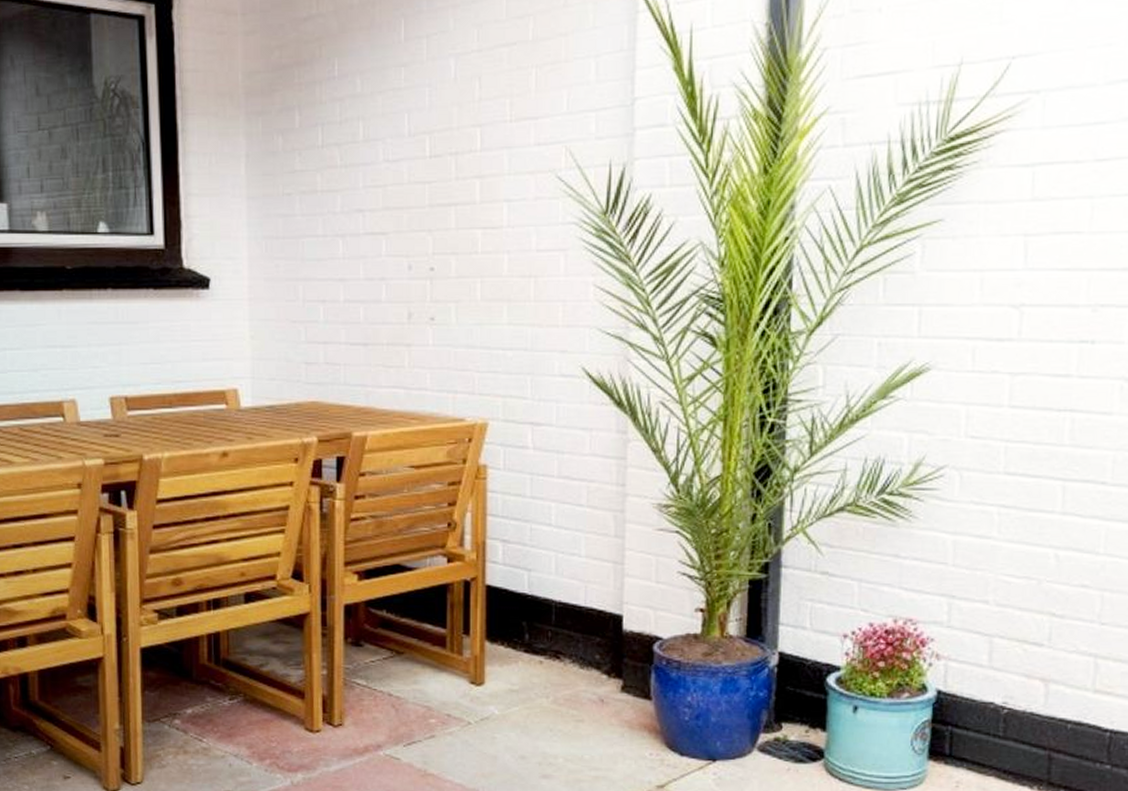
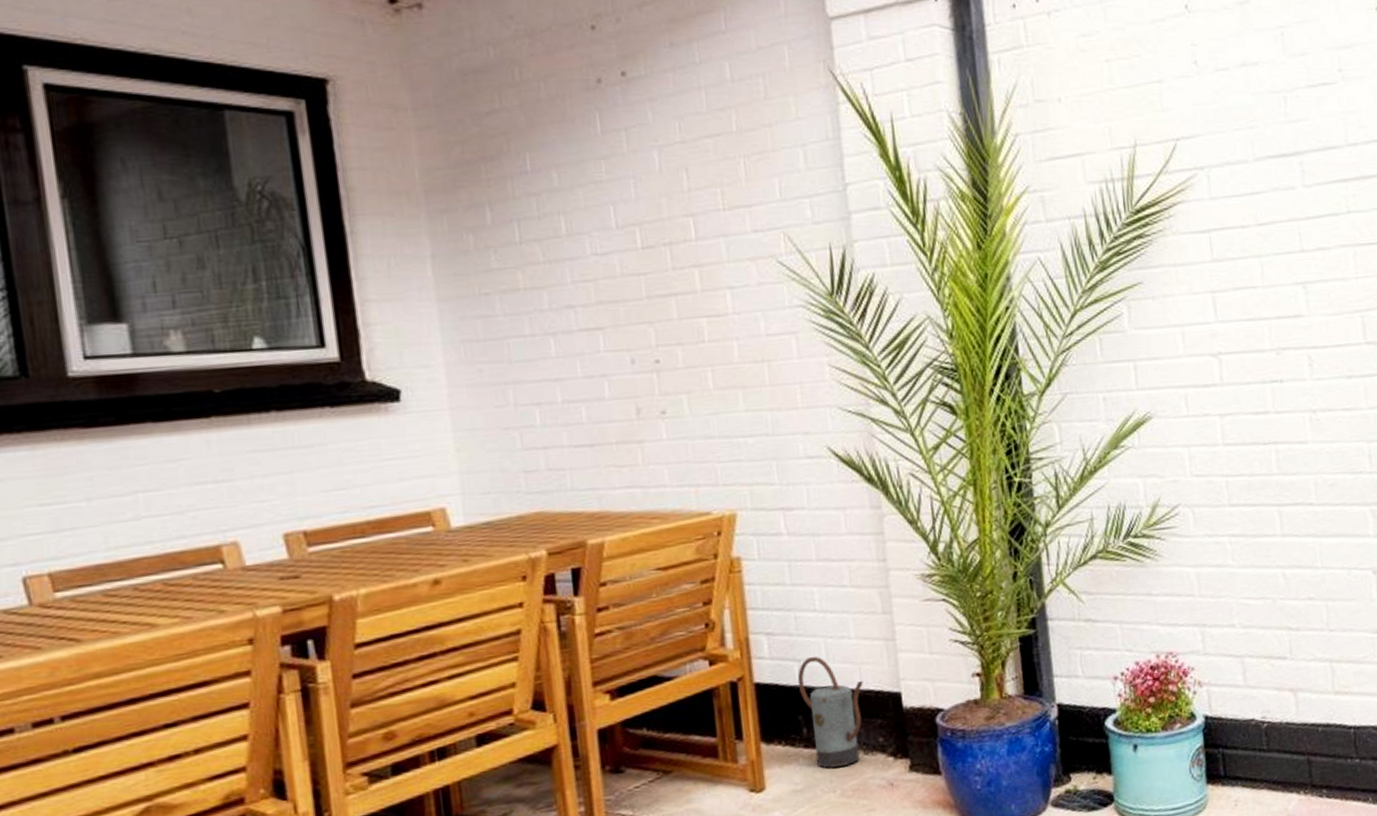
watering can: none [525,568,587,675] -> present [797,656,863,768]

